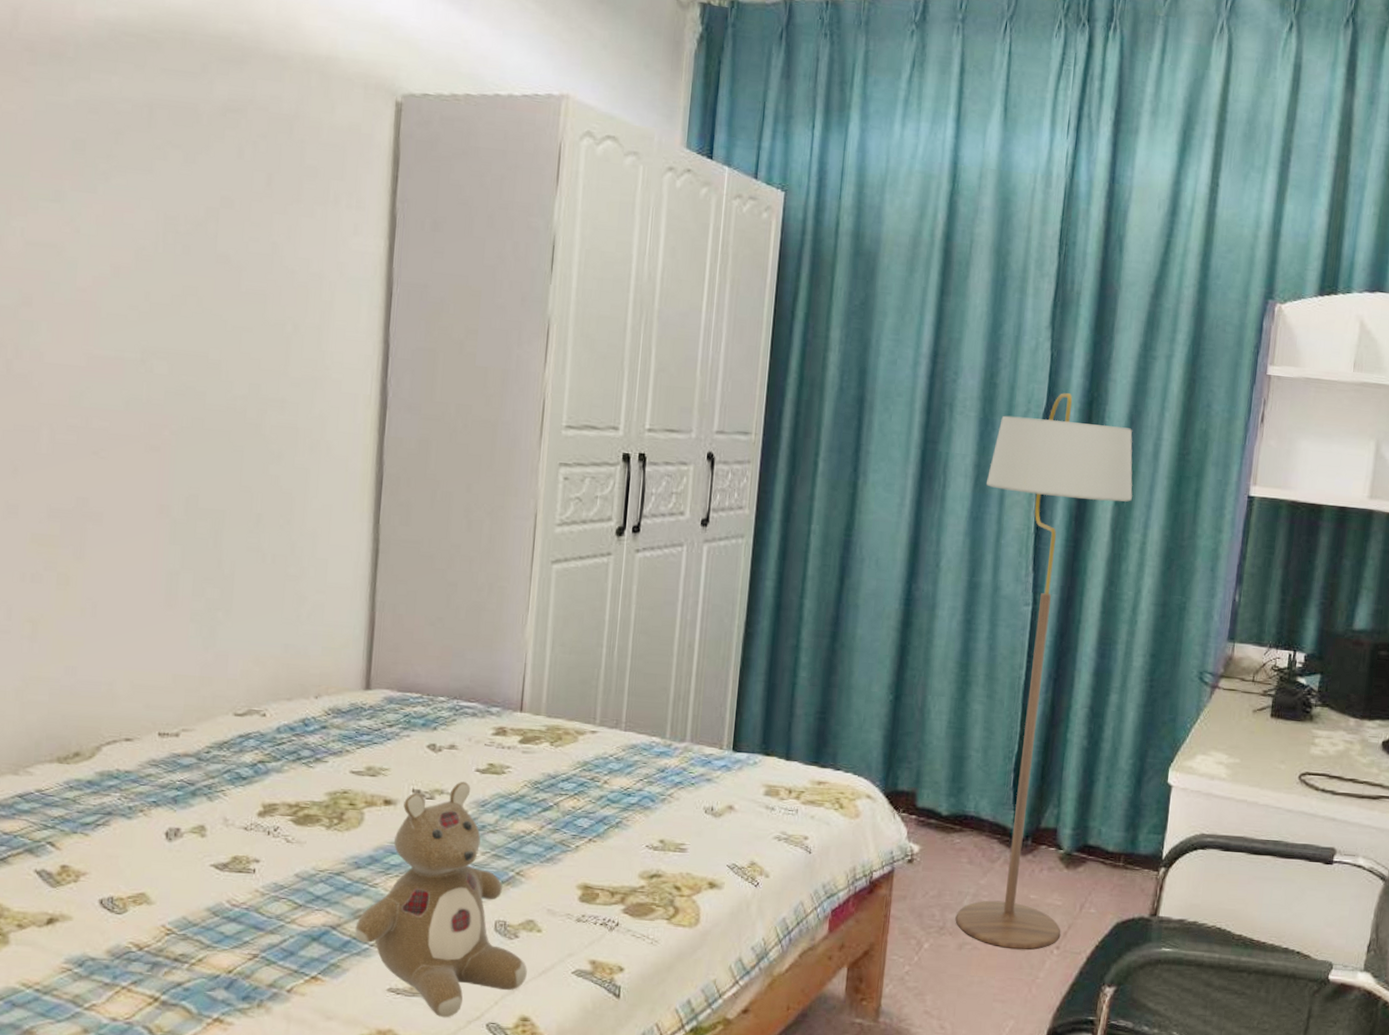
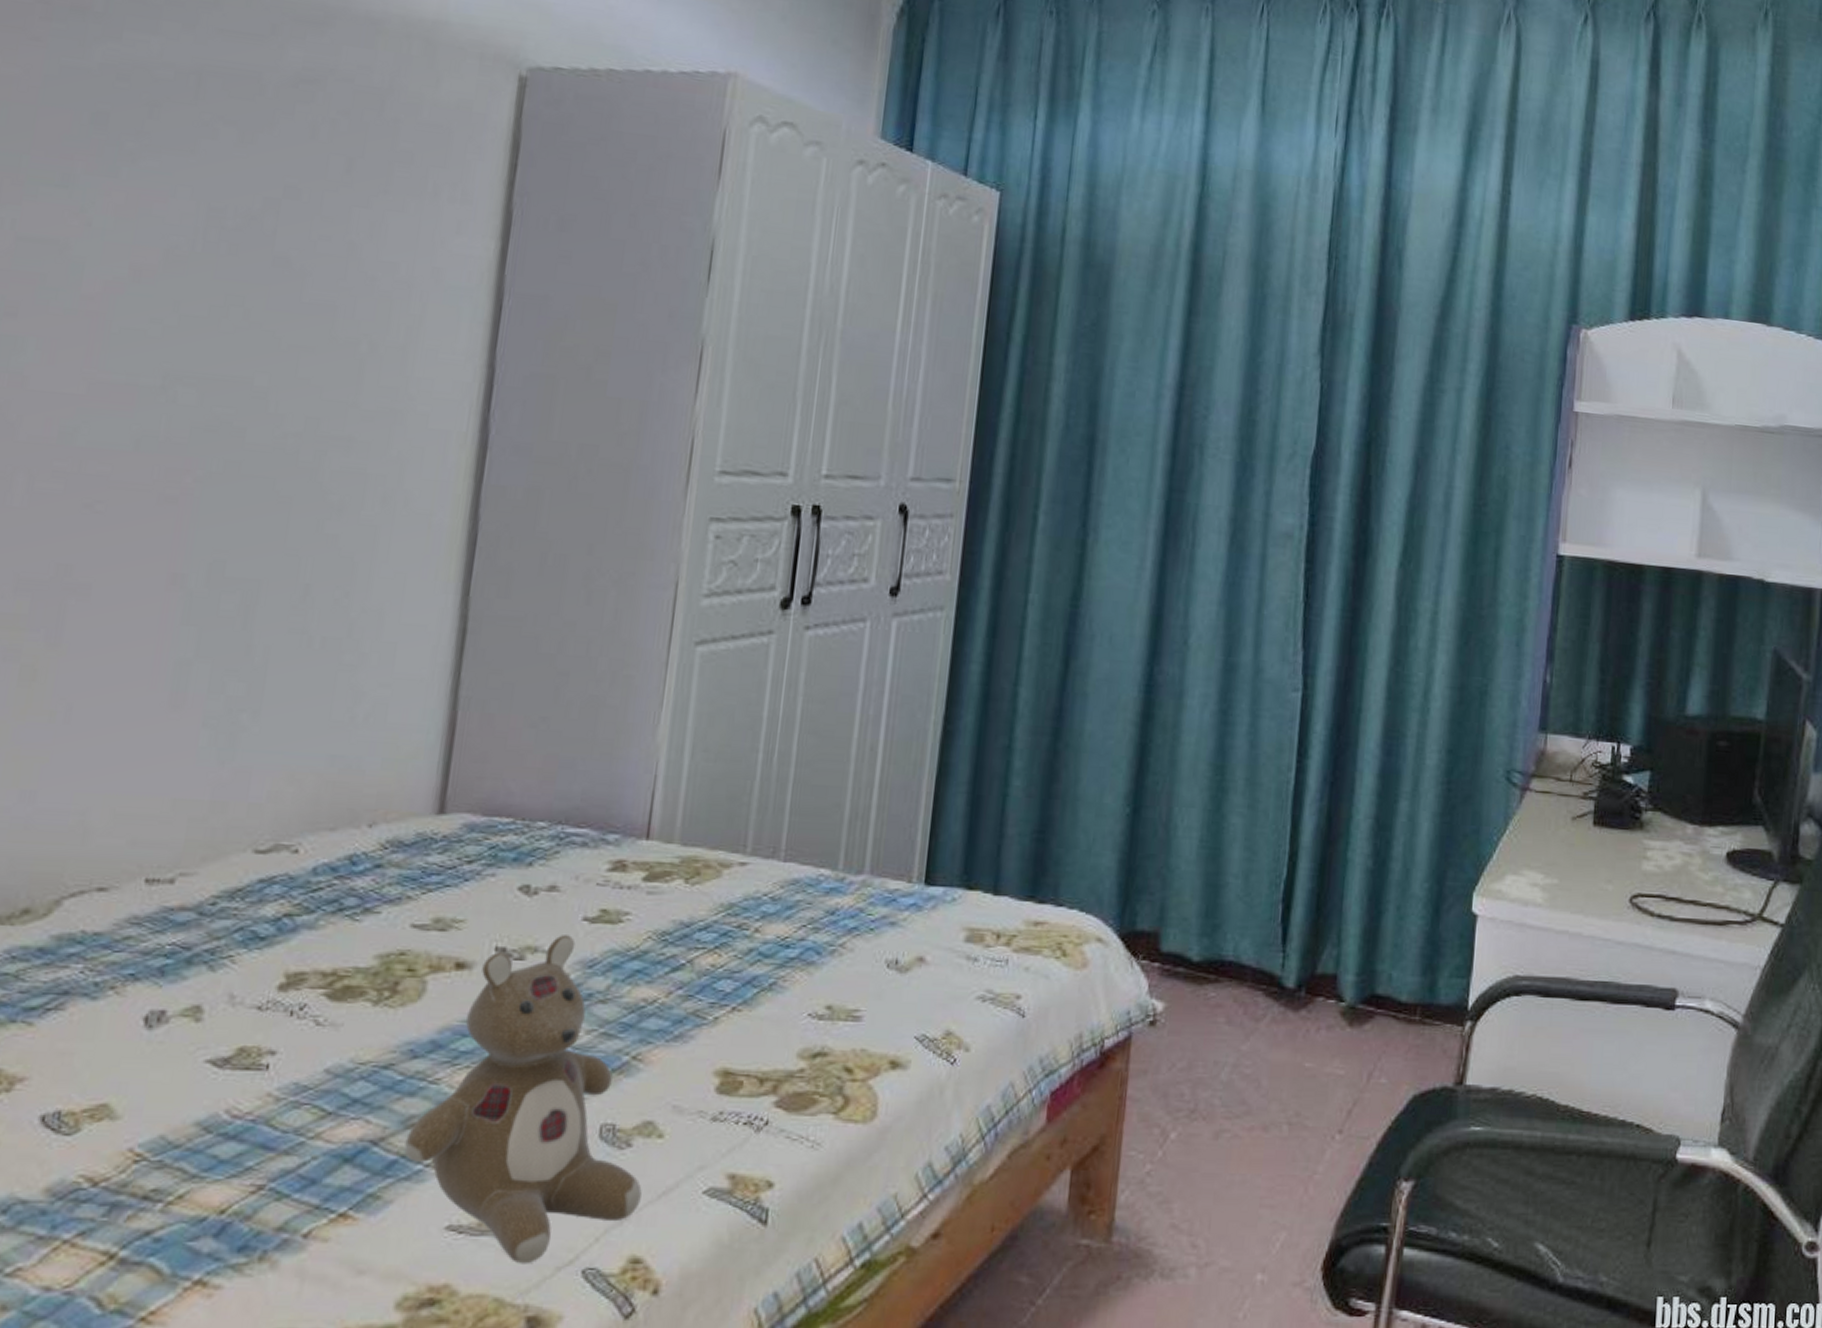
floor lamp: present [955,393,1133,950] -> none [1210,432,1421,1135]

